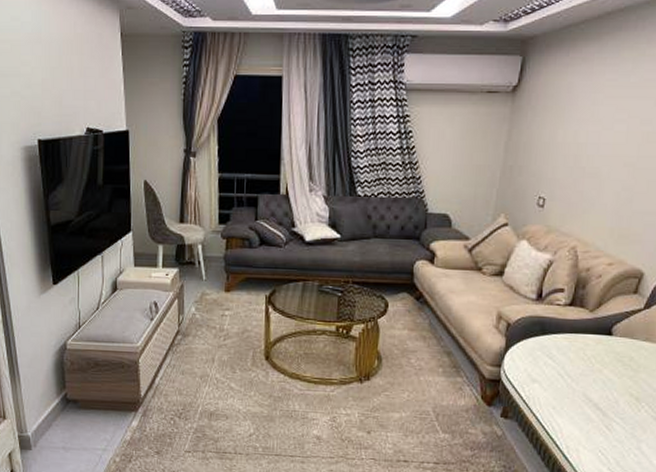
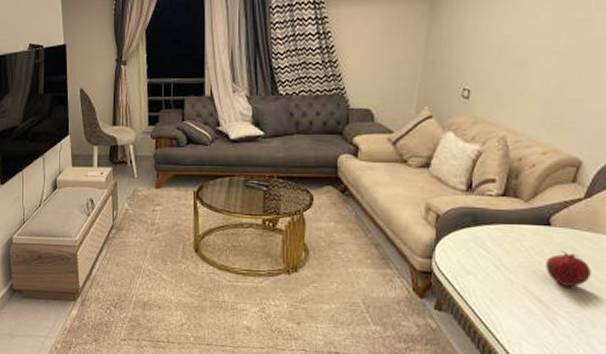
fruit: none [605,359,645,394] -> present [546,250,591,287]

